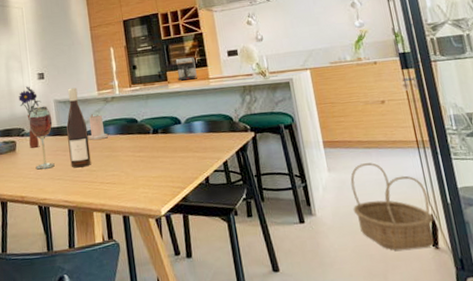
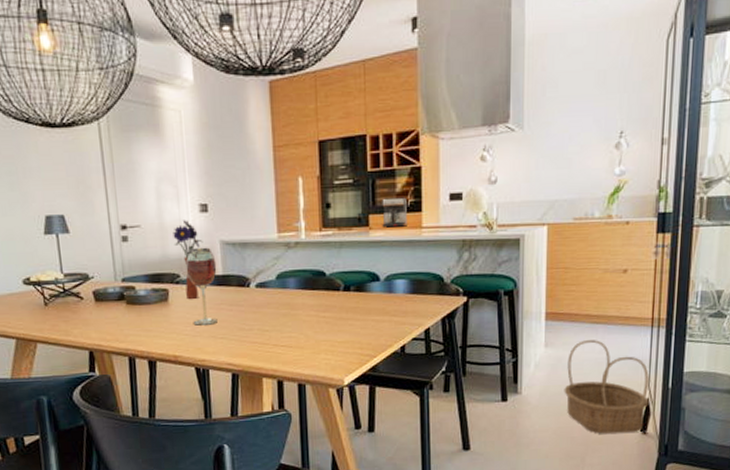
bottle: present [66,87,91,168] -> none [235,226,264,326]
candle: present [88,114,108,140] -> none [262,262,287,294]

